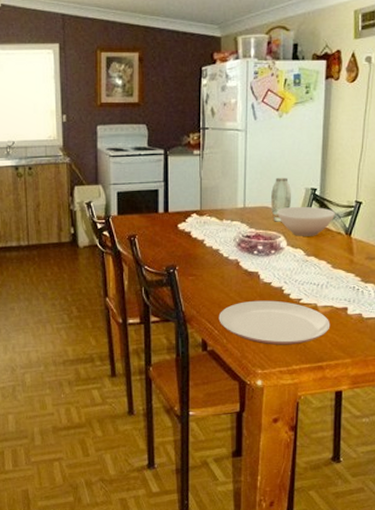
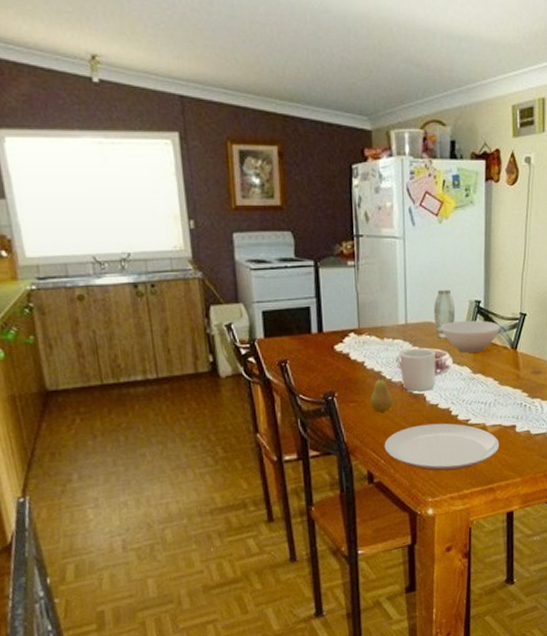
fruit: none [208,253,228,286] -> present [370,375,393,412]
mug: none [237,231,271,269] -> present [400,348,436,391]

